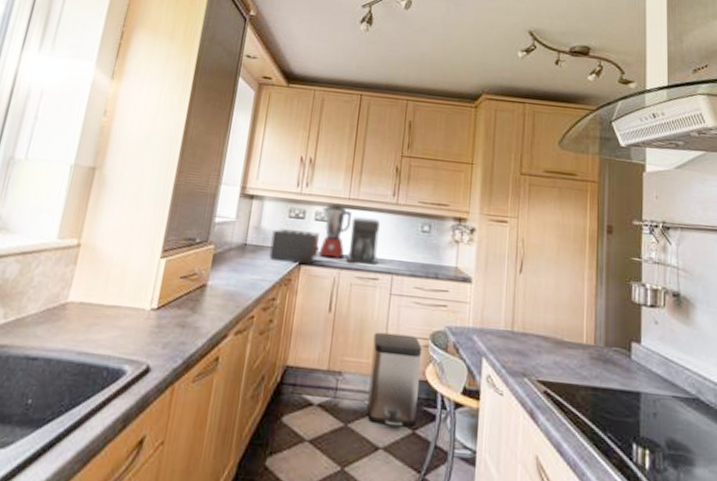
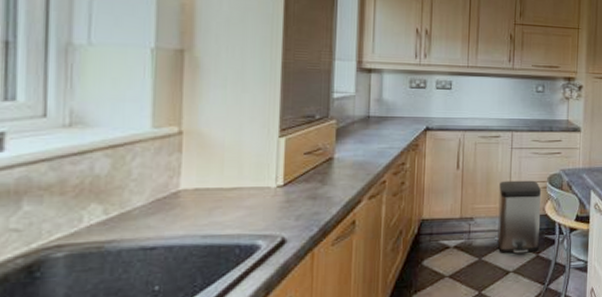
toaster: present [269,228,320,264] -> none [394,99,444,129]
blender: present [318,203,352,258] -> none [442,72,472,122]
coffee maker: present [346,215,381,267] -> none [469,82,499,126]

